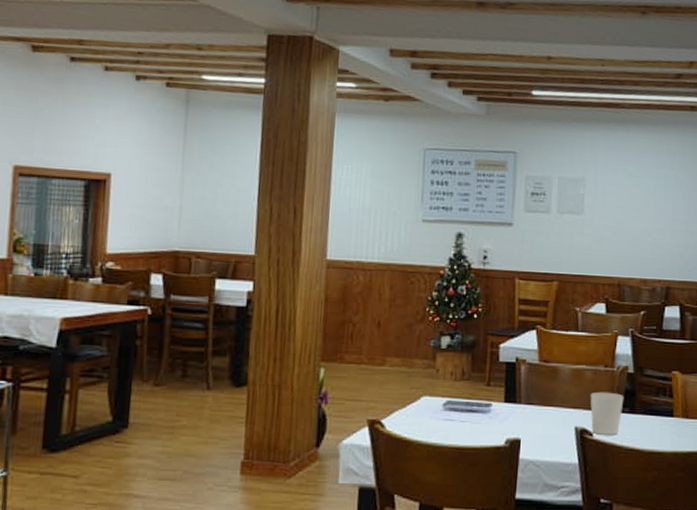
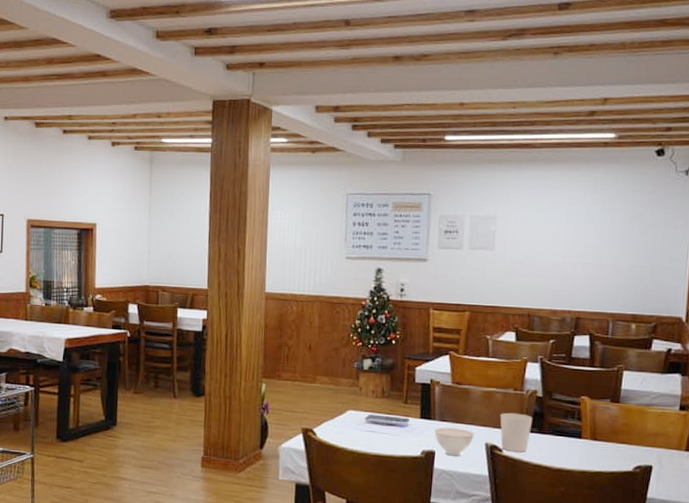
bowl: none [520,410,564,444] -> present [434,426,475,456]

